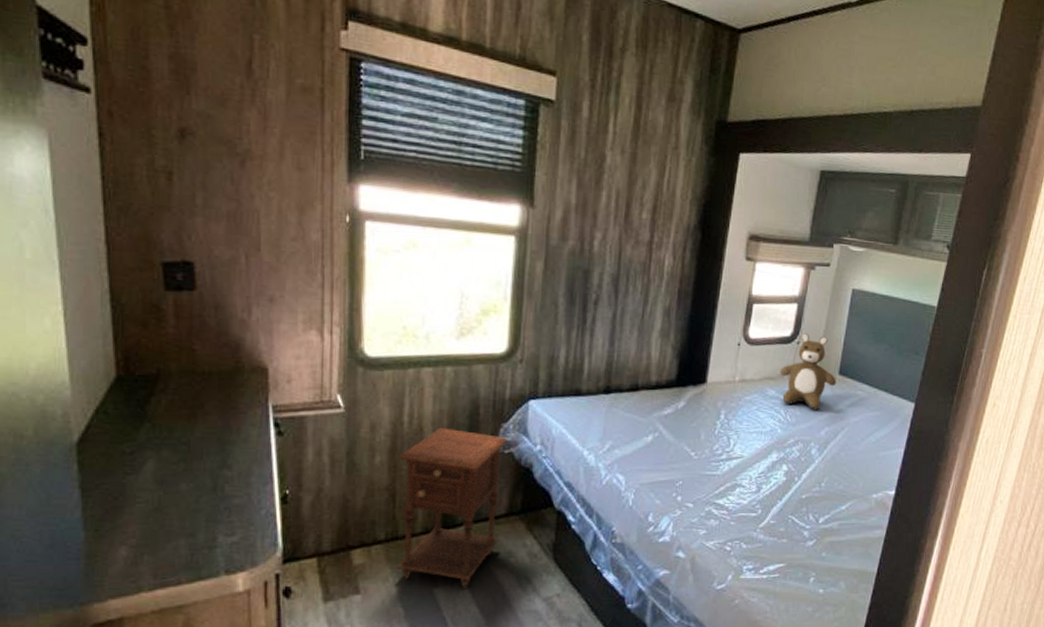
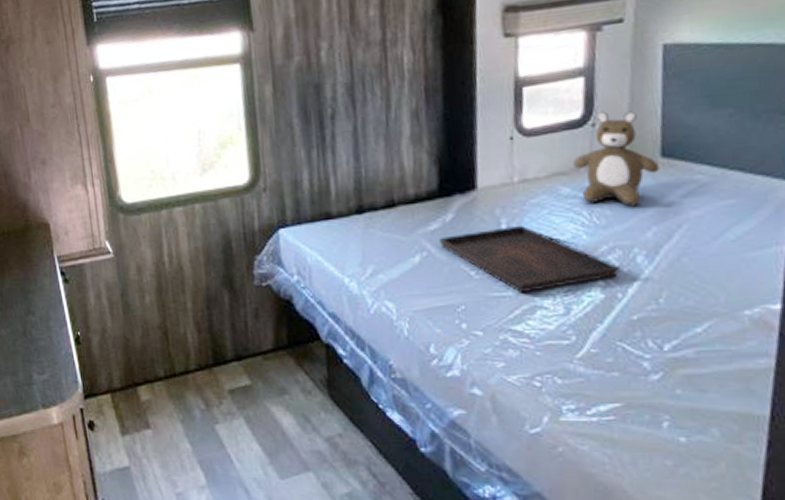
nightstand: present [398,427,508,589] -> none [165,264,270,426]
serving tray: none [670,416,799,473] -> present [439,224,620,294]

